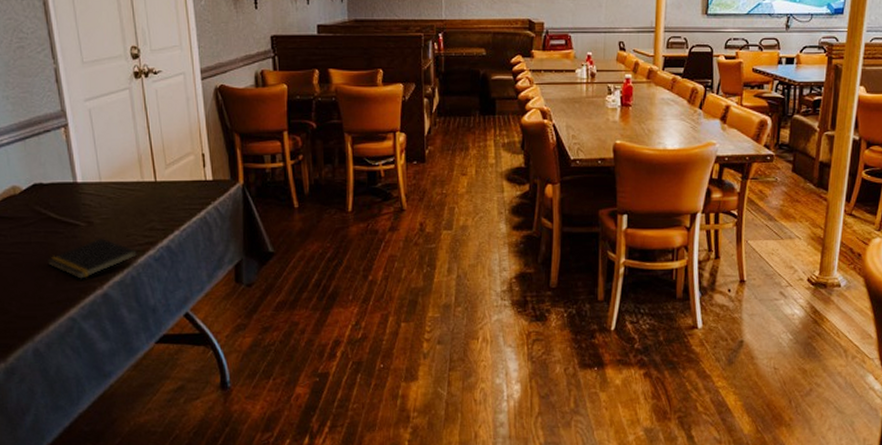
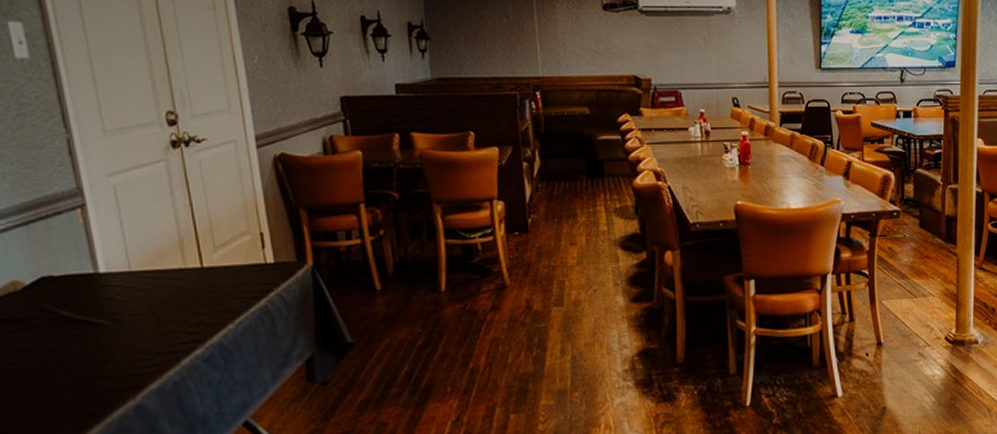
notepad: present [46,237,139,279] -> none [59,337,183,390]

